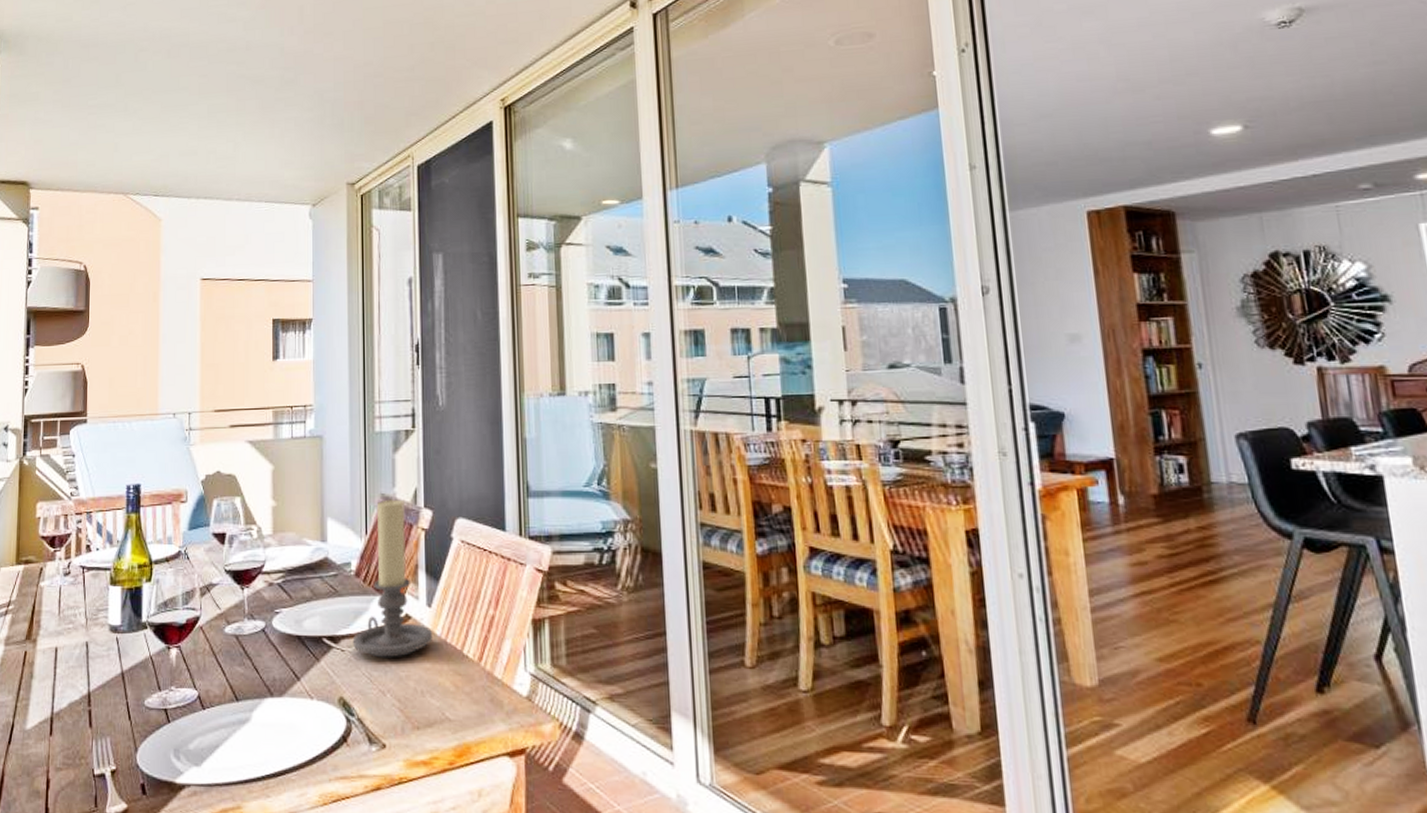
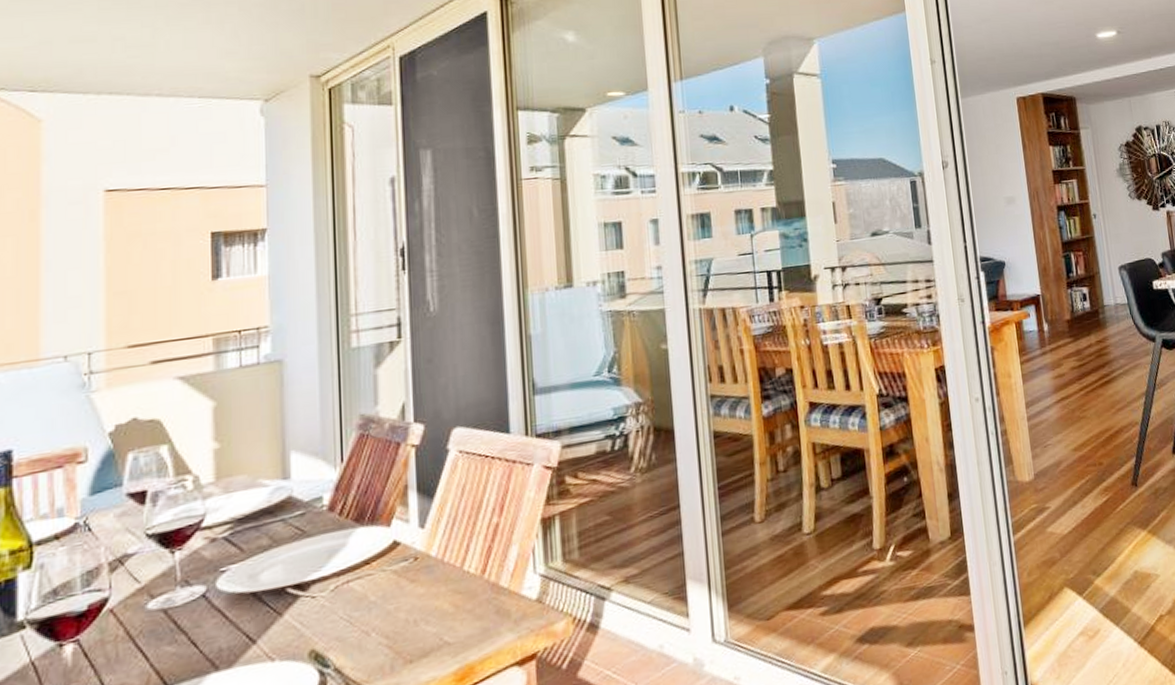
candle holder: present [352,498,433,659] -> none [326,418,428,596]

